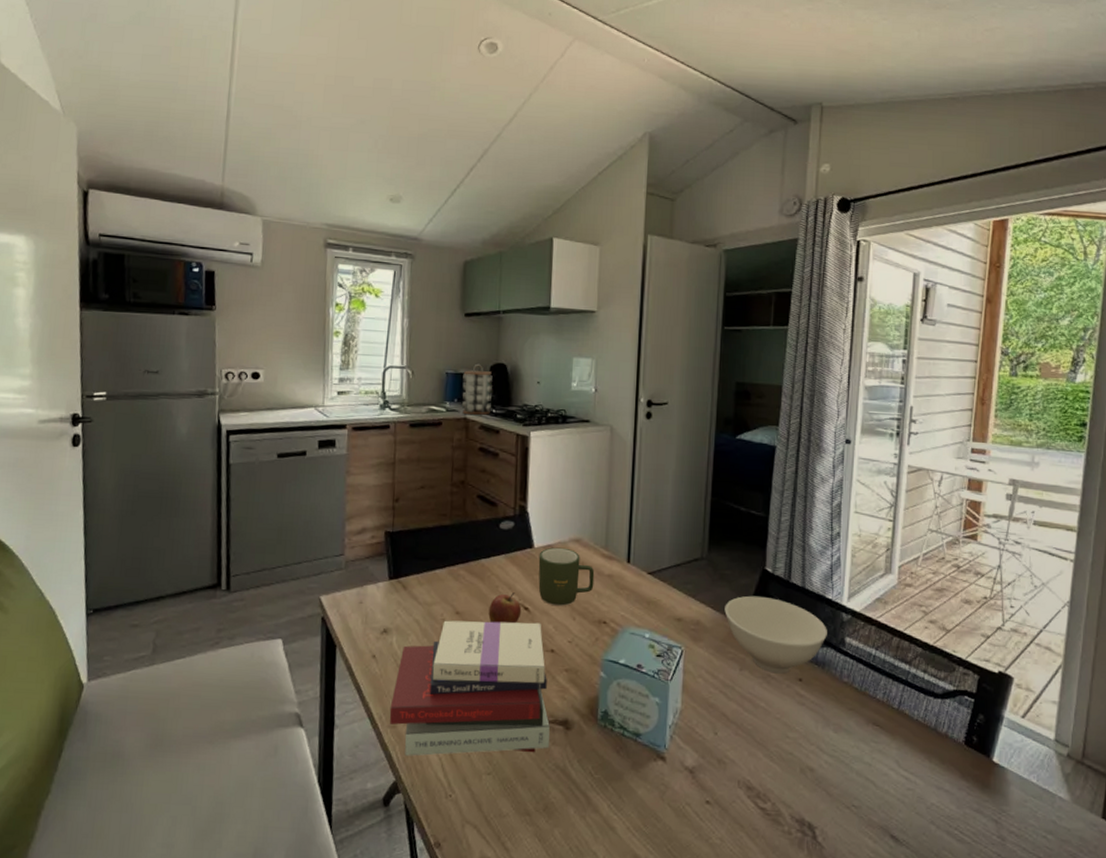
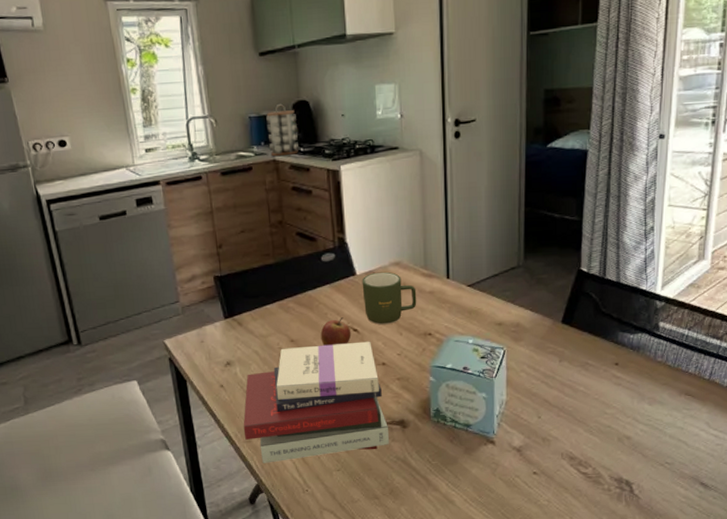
bowl: present [724,595,827,674] -> none [543,294,642,361]

